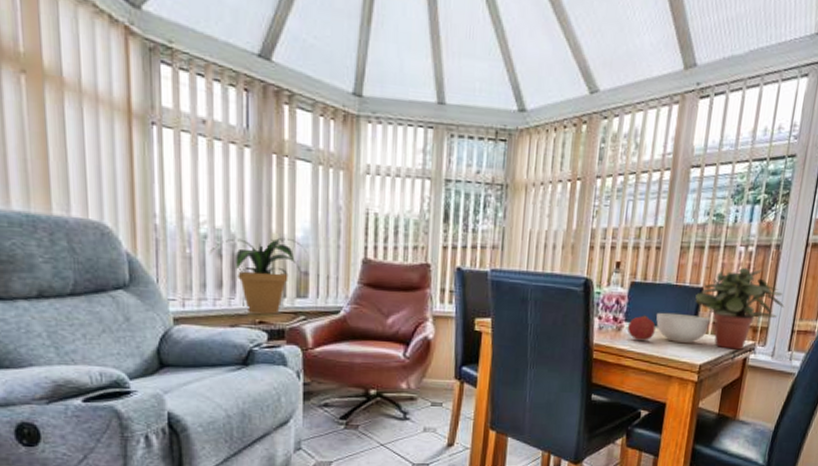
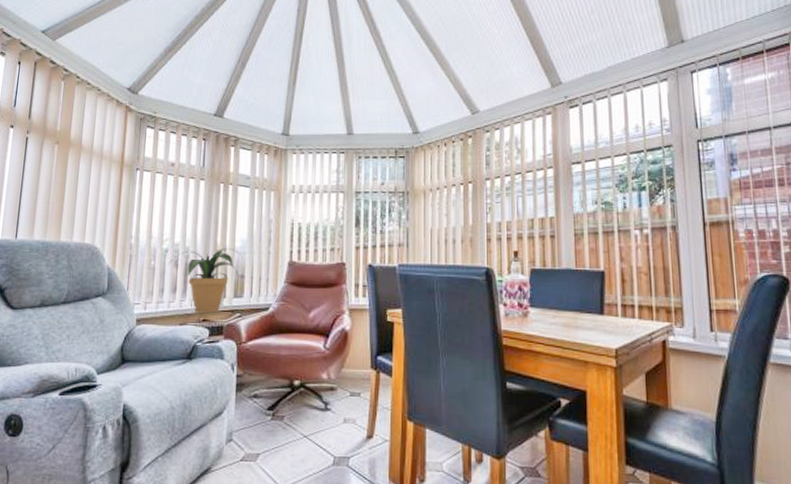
fruit: present [627,315,656,342] -> none [533,300,562,326]
bowl: present [656,312,711,344] -> none [561,296,619,328]
potted plant: present [695,267,785,350] -> none [598,249,695,332]

